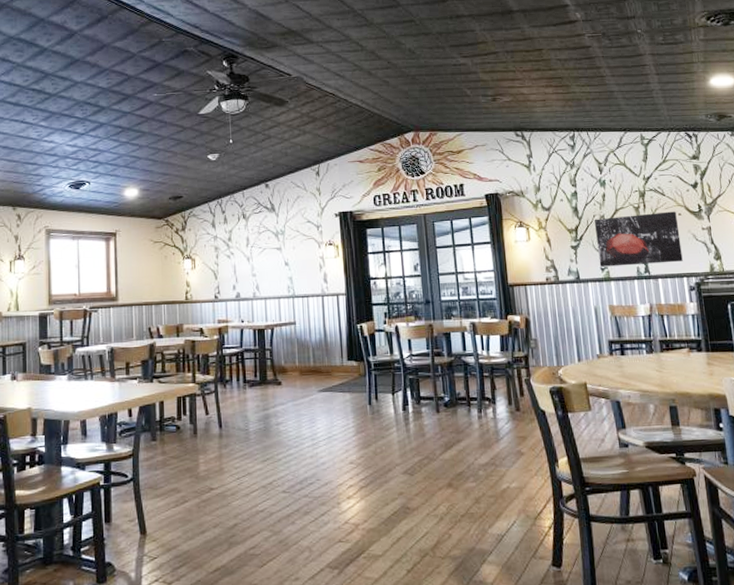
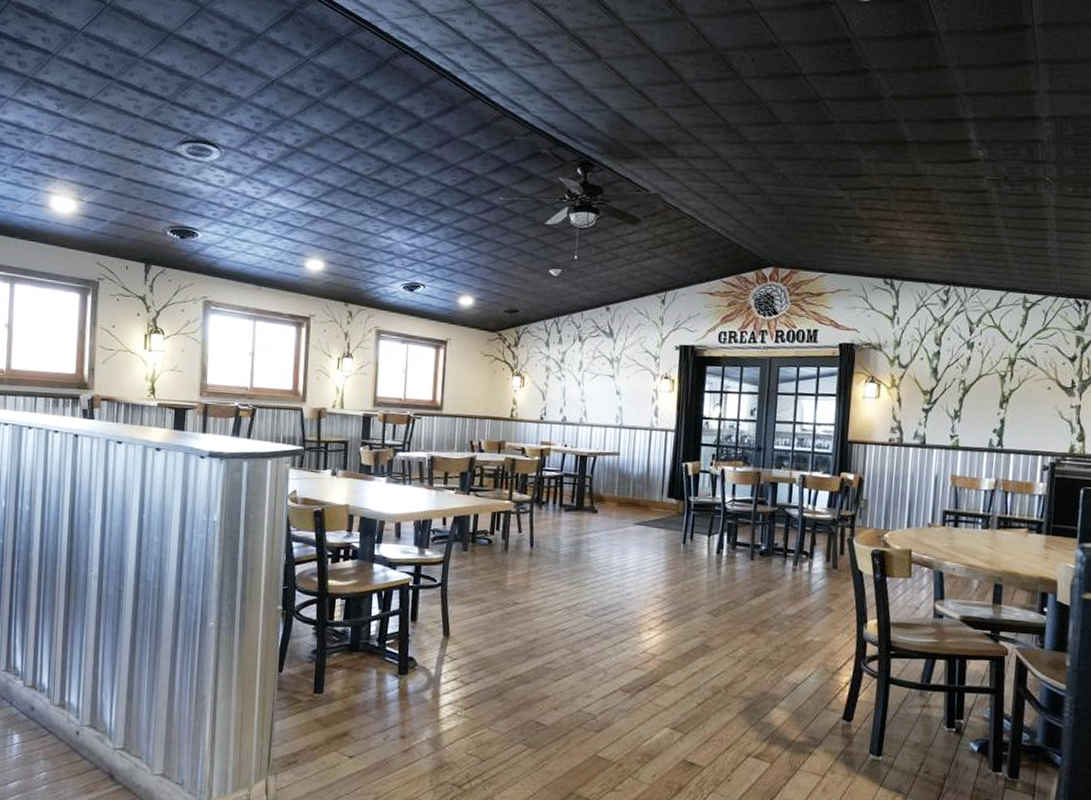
wall art: present [594,211,683,267] -> none [949,383,1046,439]

